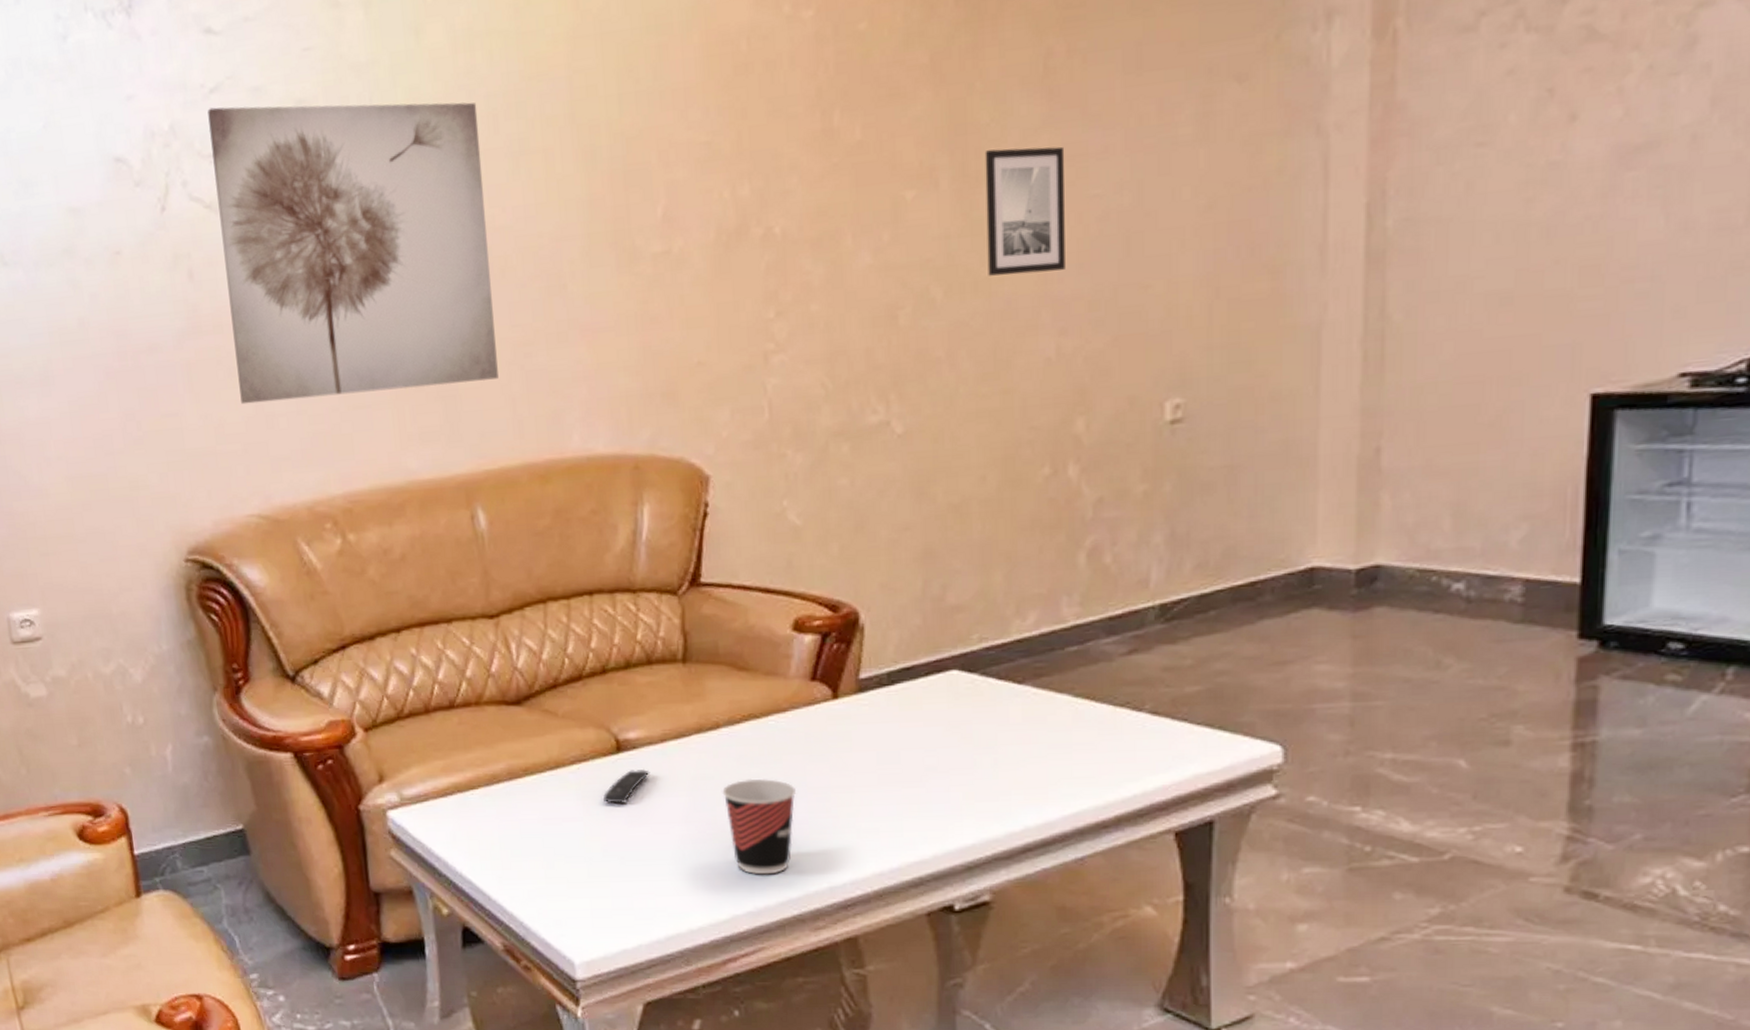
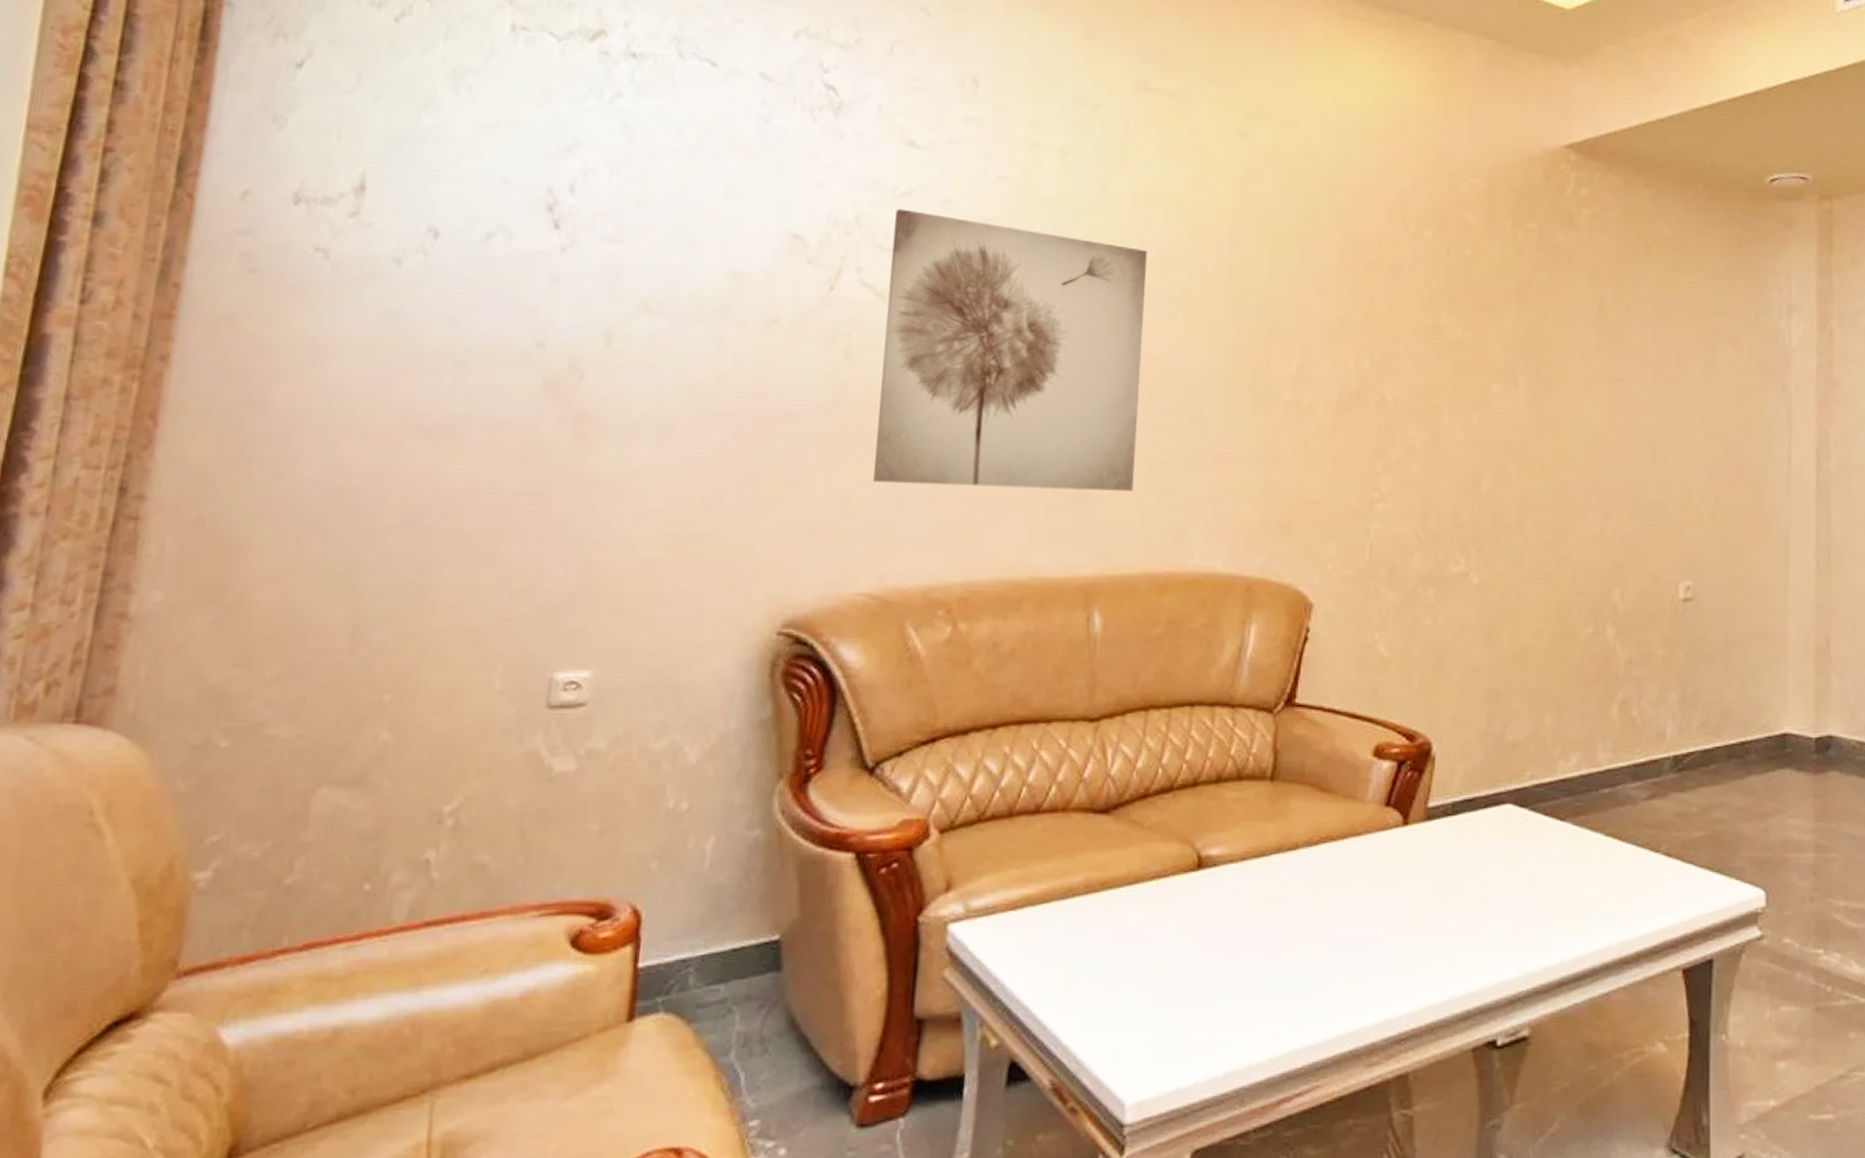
remote control: present [603,768,650,805] -> none [1178,887,1228,925]
cup: present [722,778,796,875] -> none [1294,902,1363,1005]
wall art: present [985,146,1065,276] -> none [1552,364,1612,466]

